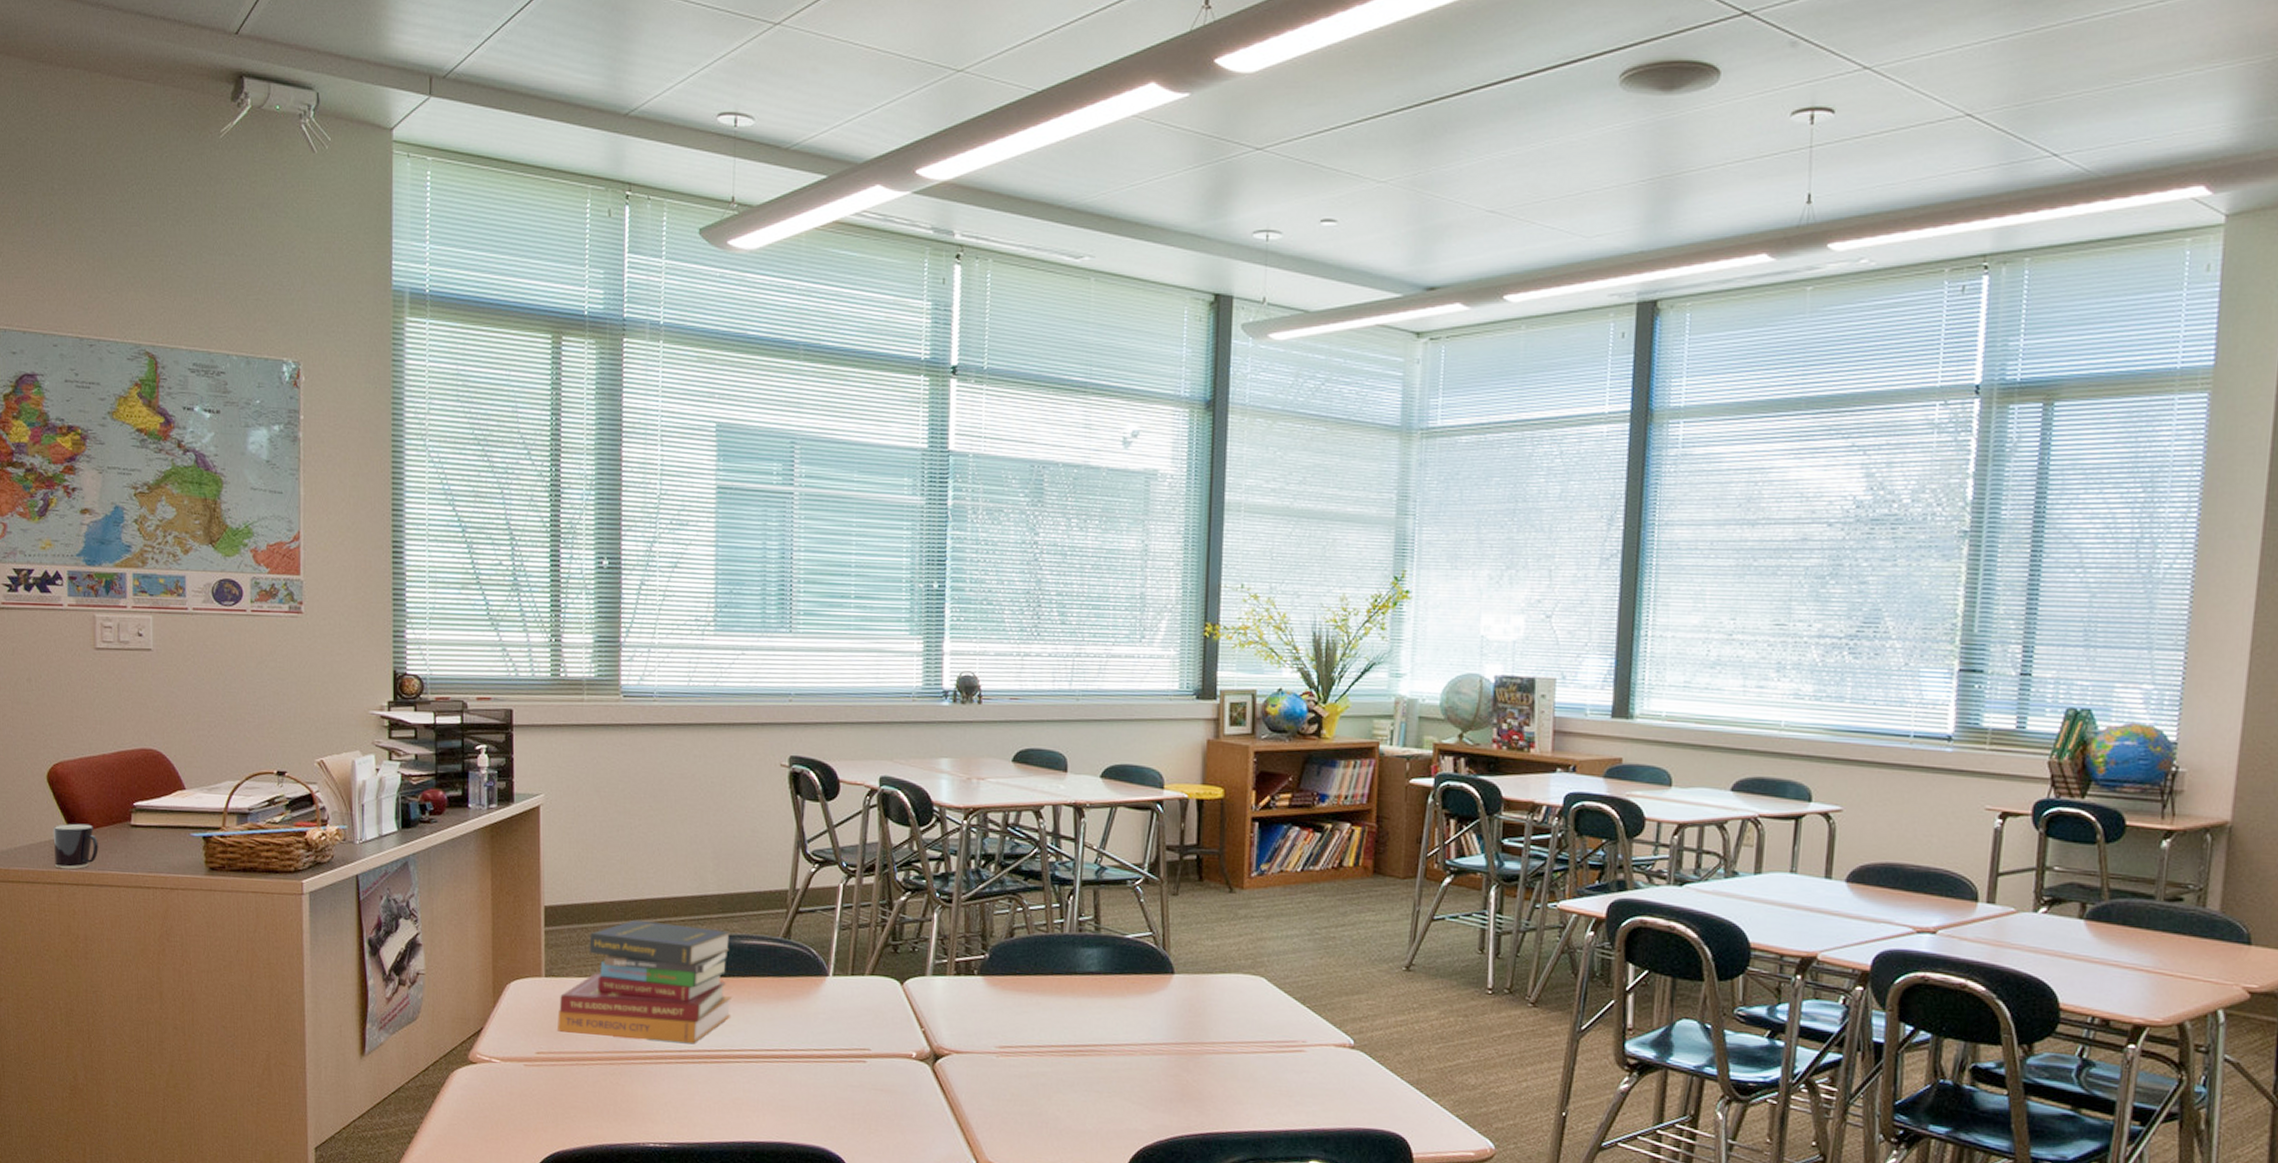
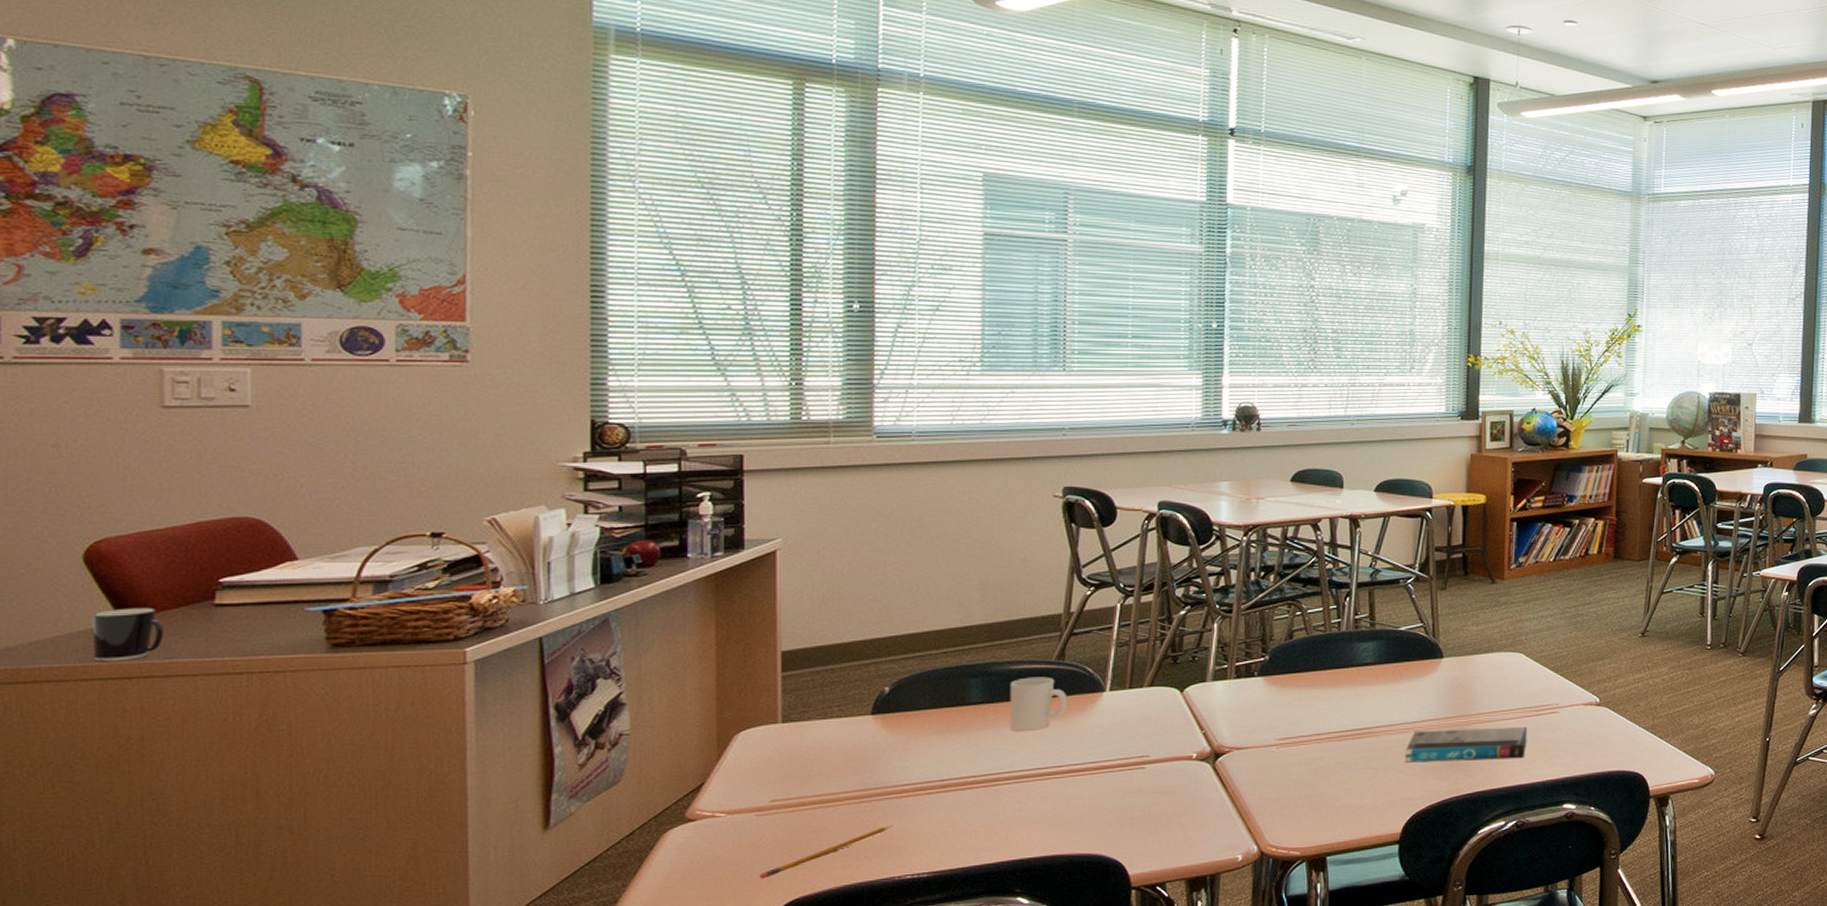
pencil: none [527,1091,638,1128] -> present [759,826,893,879]
books: present [558,919,732,1043] -> none [797,656,1000,777]
mug: none [740,953,794,1011] -> present [1009,677,1068,732]
book: none [1130,1054,1269,1099] -> present [1404,727,1528,763]

